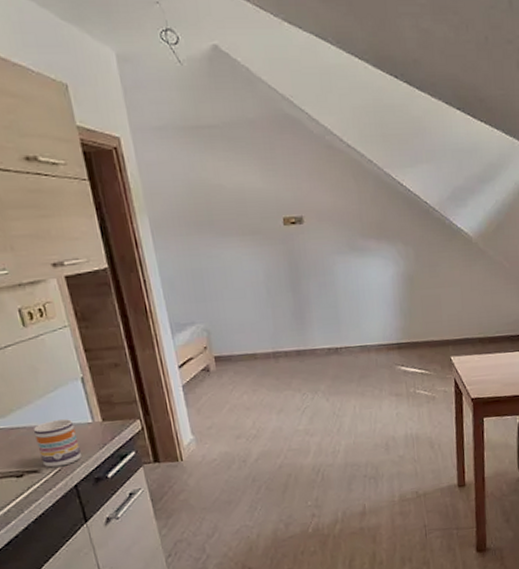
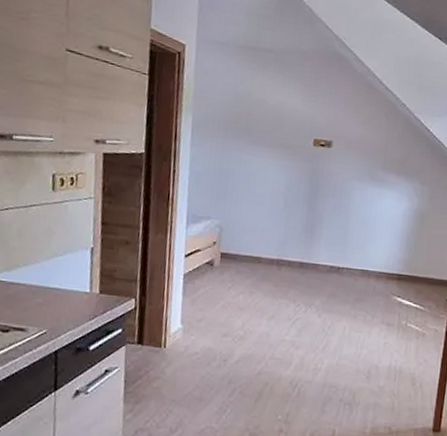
mug: present [33,419,81,468] -> none [31,283,72,330]

